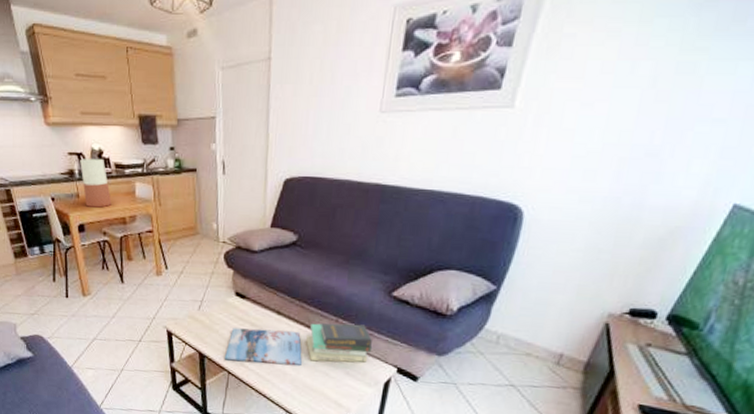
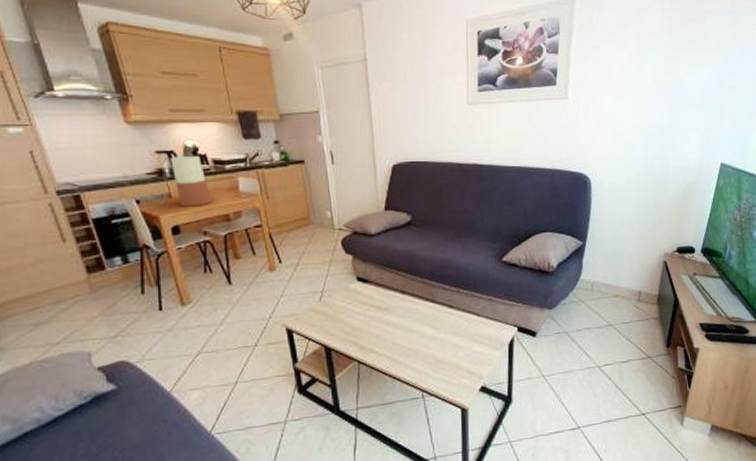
magazine: present [225,327,302,365] -> none [353,307,431,350]
books: present [305,323,373,363] -> none [431,291,494,335]

